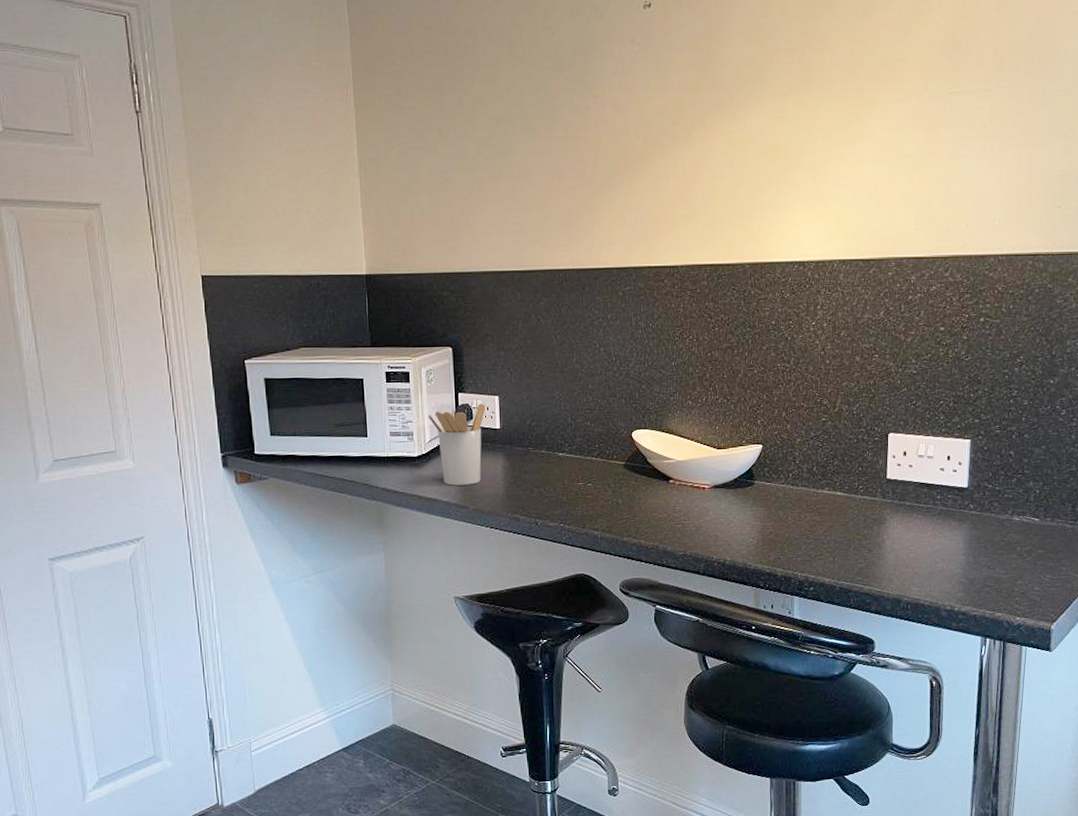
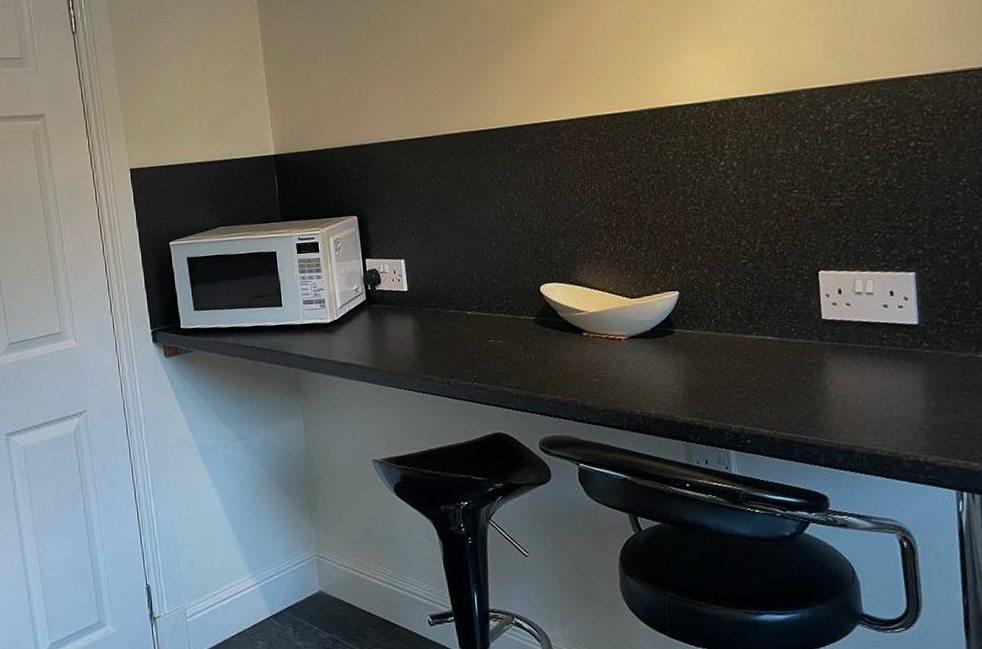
utensil holder: present [427,403,486,486] -> none [337,267,393,349]

